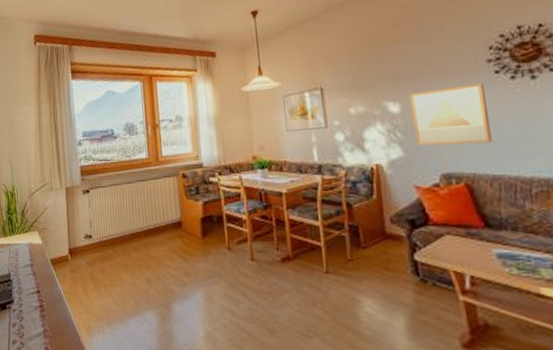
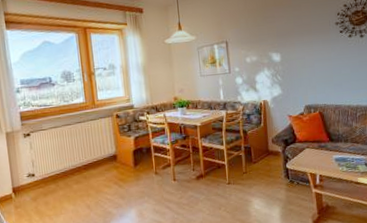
wall art: present [409,83,493,146] -> none [286,39,337,86]

